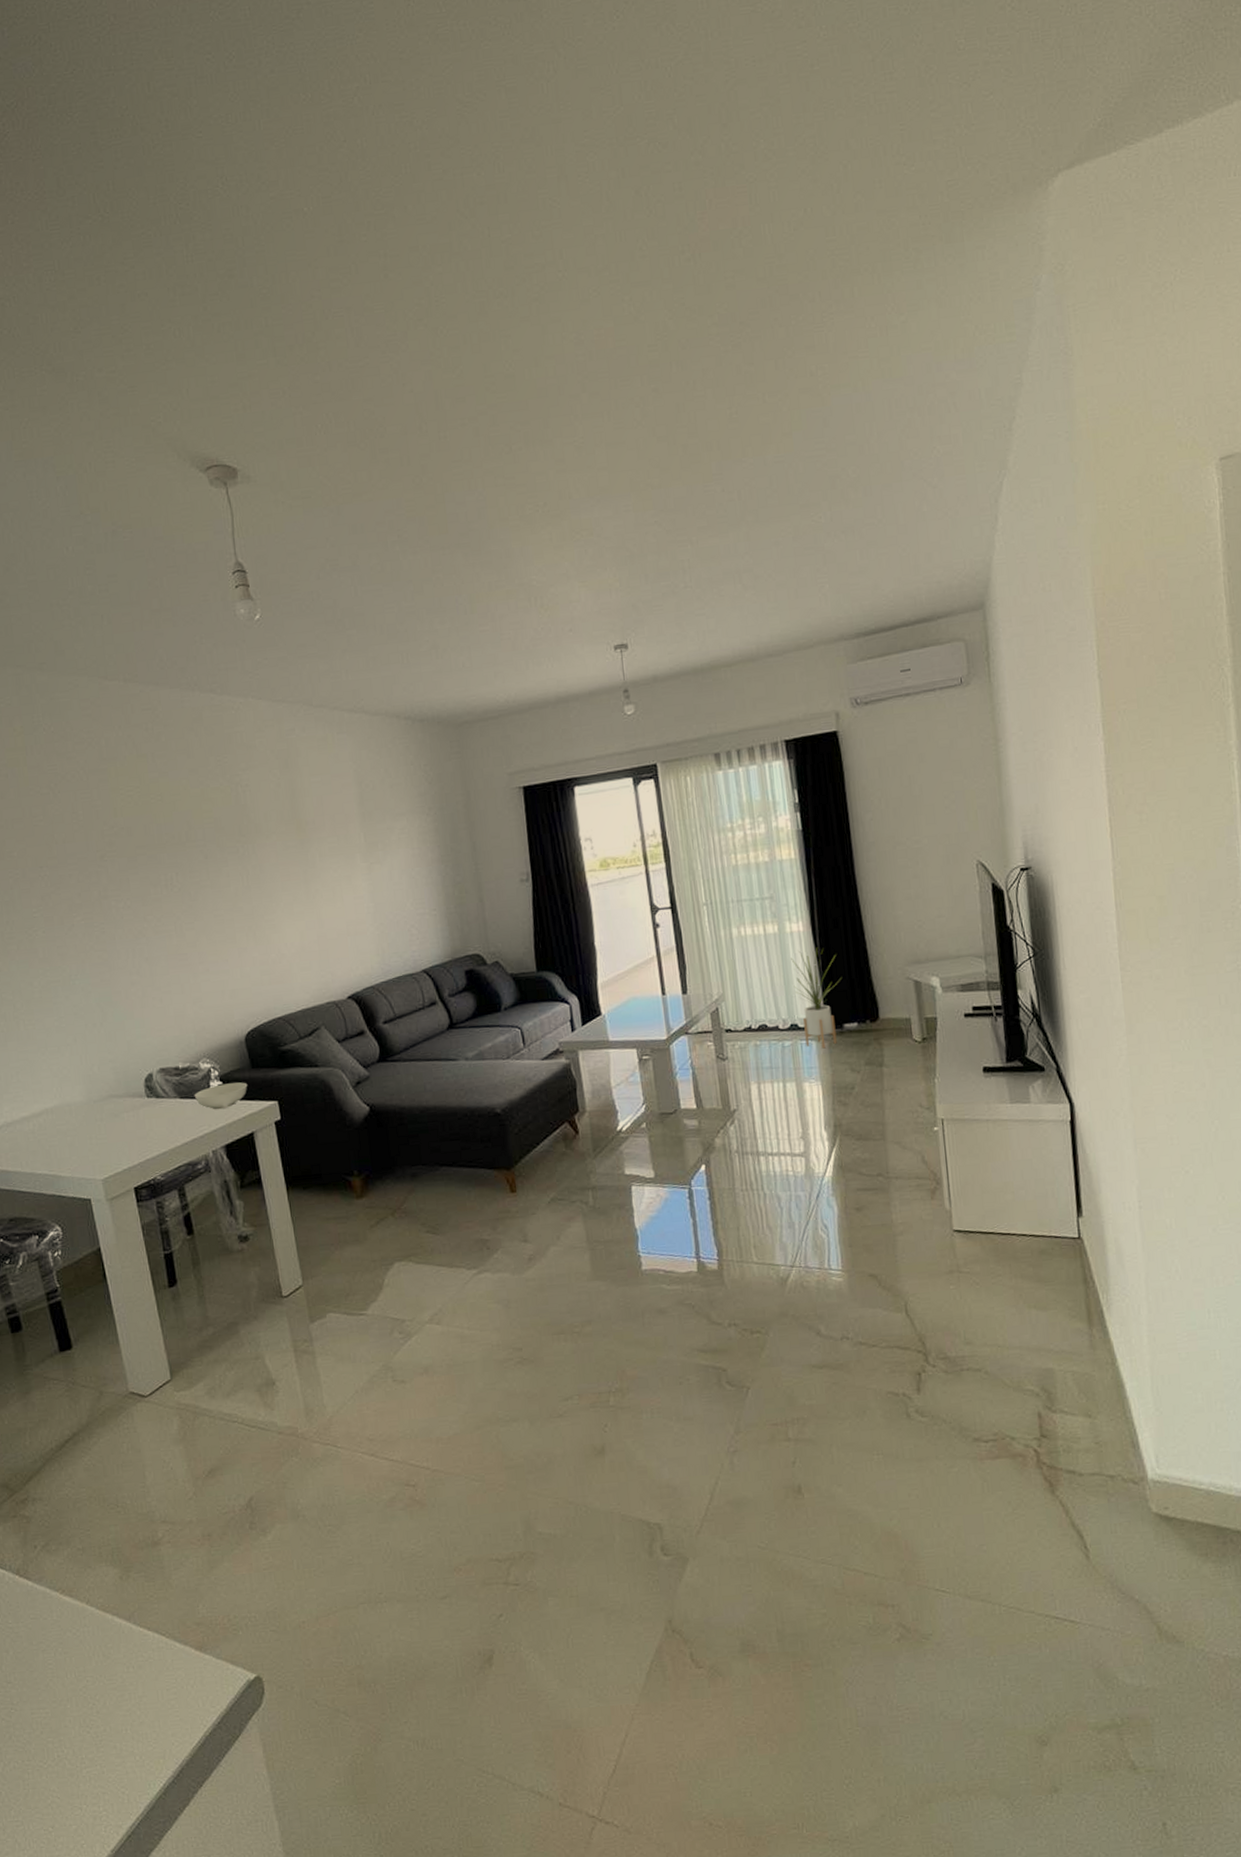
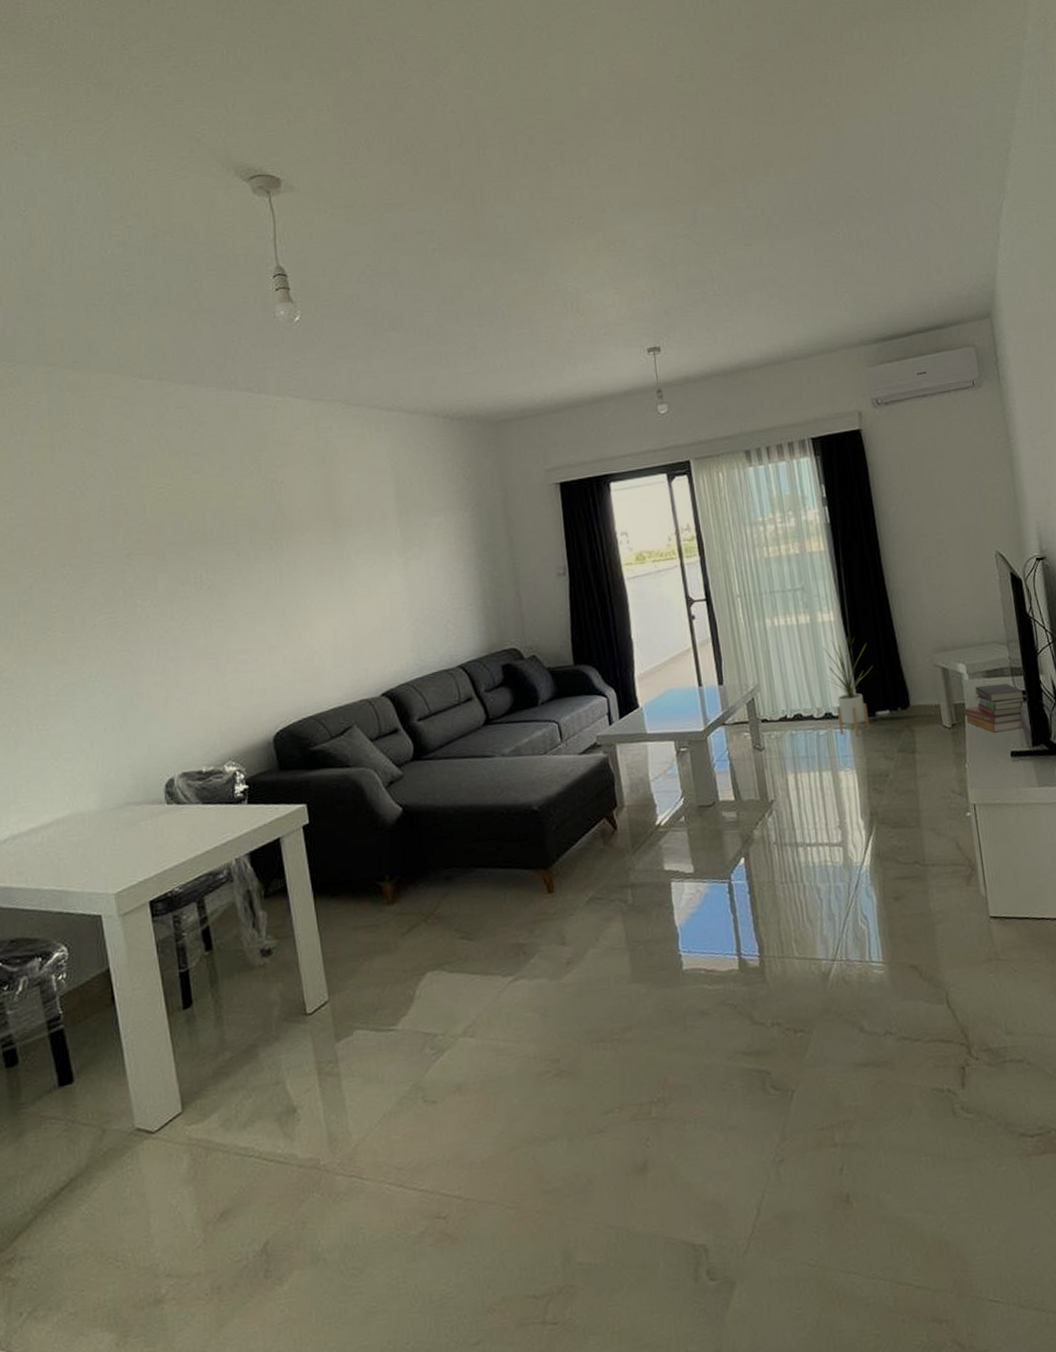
bowl: present [194,1082,248,1110] -> none [217,785,275,816]
books: none [936,997,1001,1048] -> present [964,683,1027,733]

